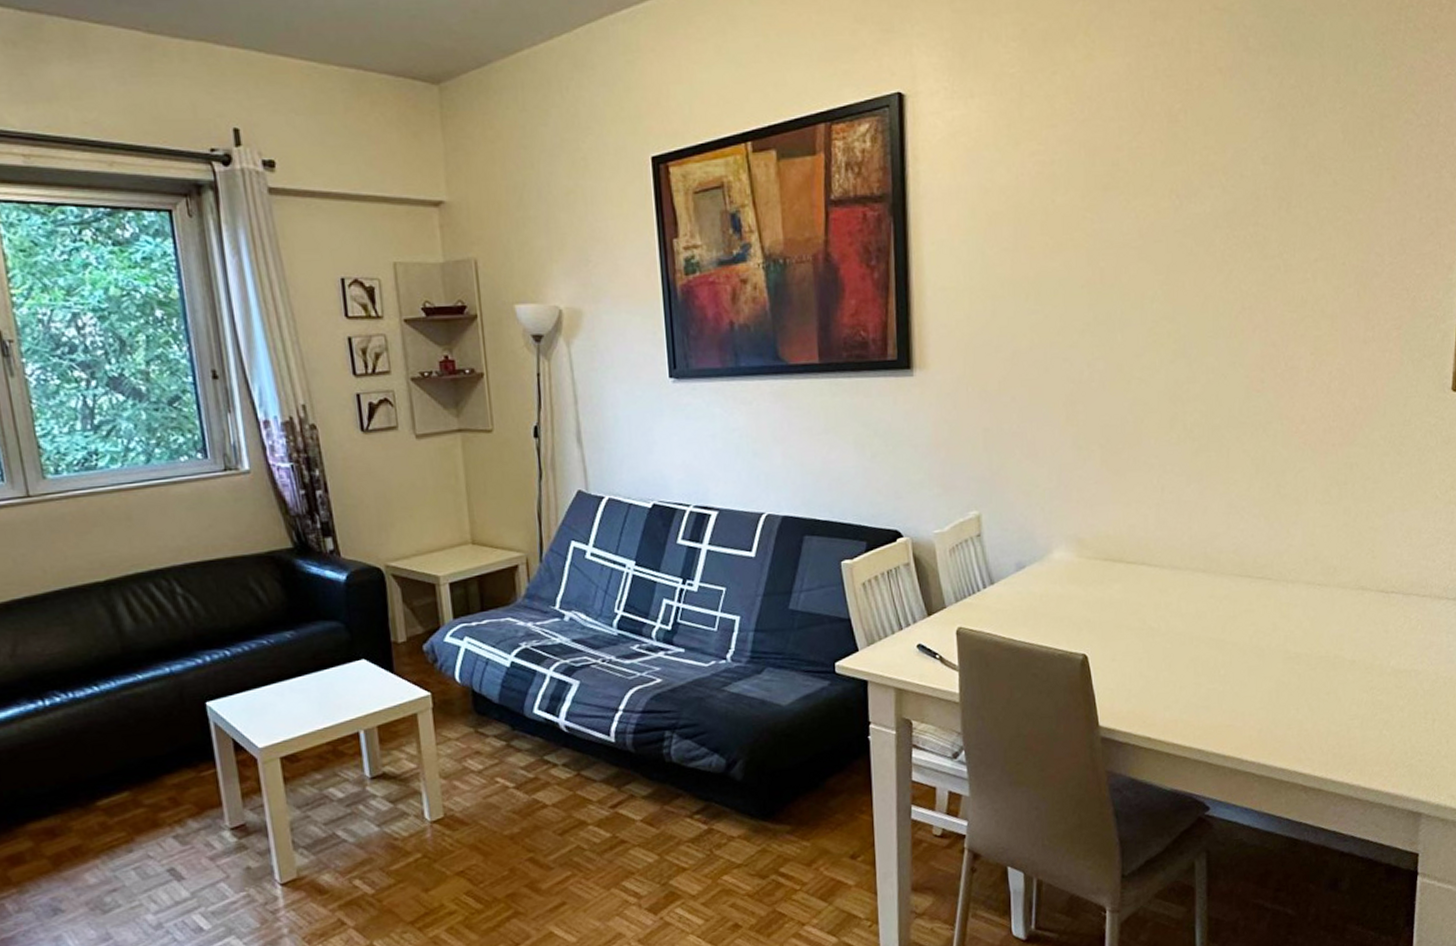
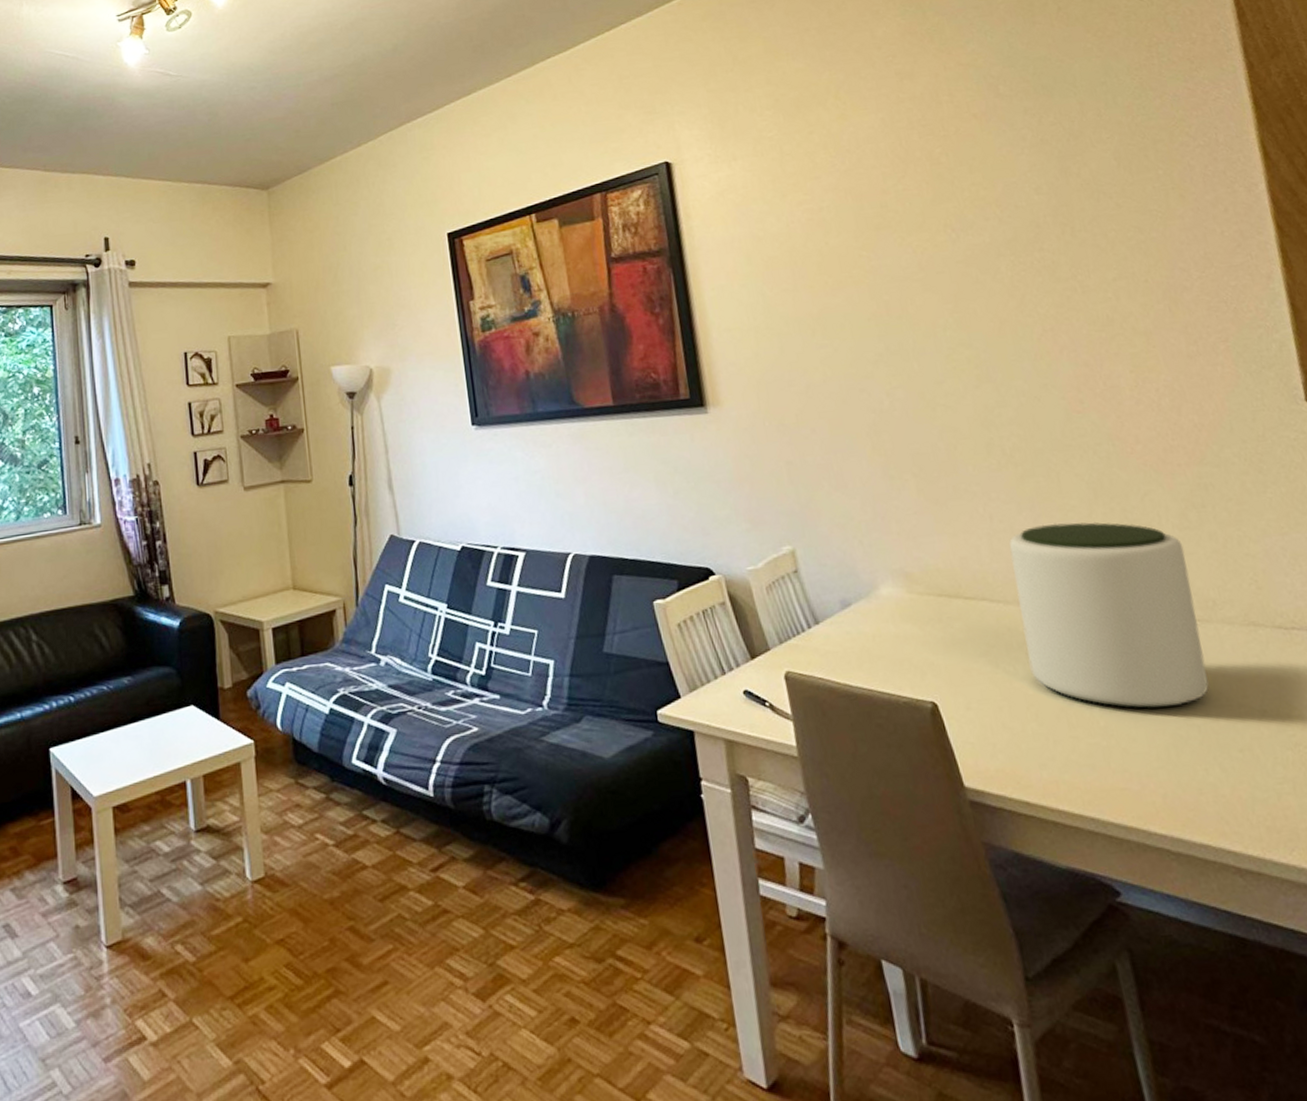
plant pot: none [1172,495,1321,660] -> present [1009,522,1209,709]

